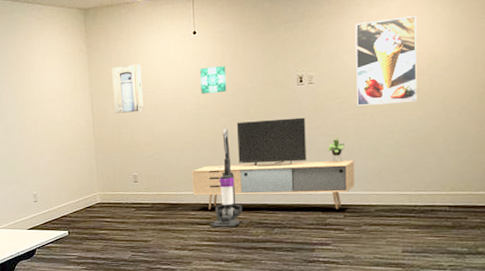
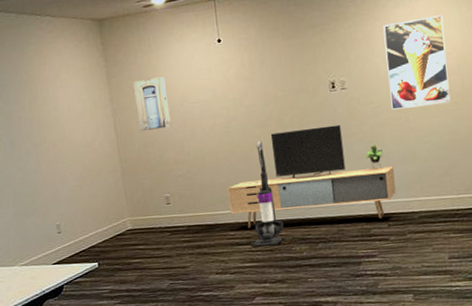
wall art: present [200,65,227,94] -> none [228,73,258,106]

